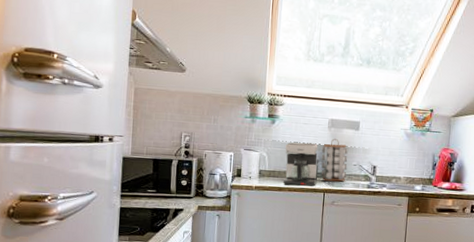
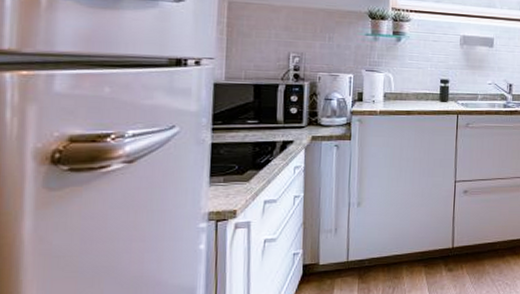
coffee maker: present [283,142,318,187] -> none [412,61,450,110]
spice rack: present [321,138,348,182] -> none [453,56,482,103]

